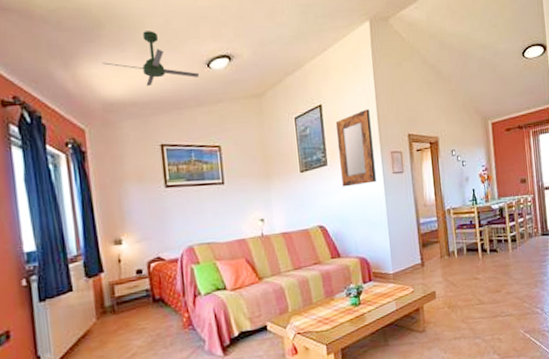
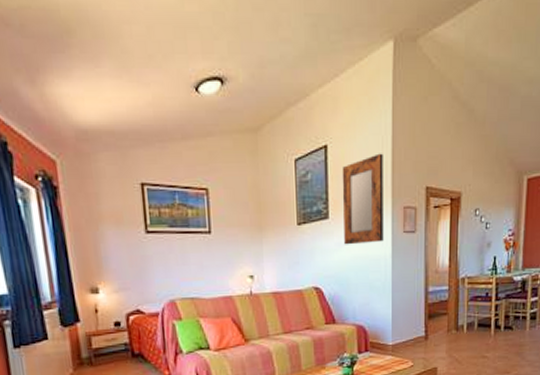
ceiling fan: present [102,31,200,87] -> none [73,41,187,112]

